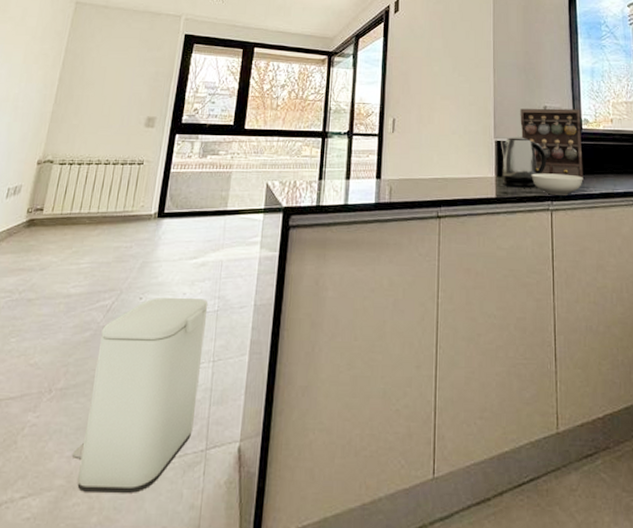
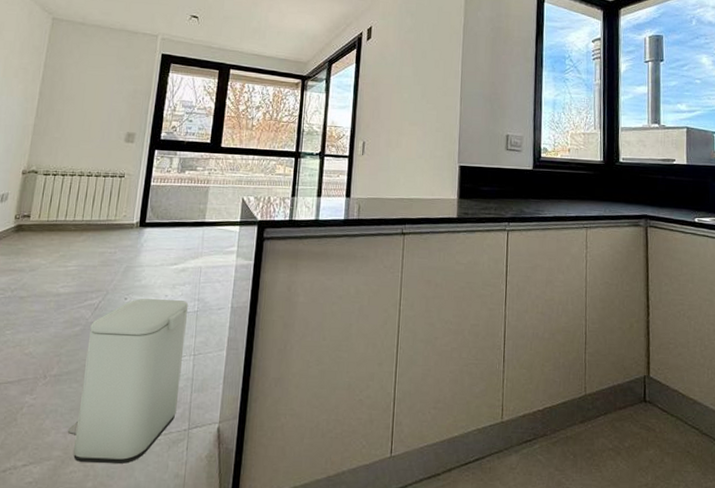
kettle: present [501,136,547,188] -> none [463,162,506,210]
spice rack: present [520,108,583,182] -> none [483,136,541,206]
bowl: present [531,173,583,195] -> none [491,196,539,217]

